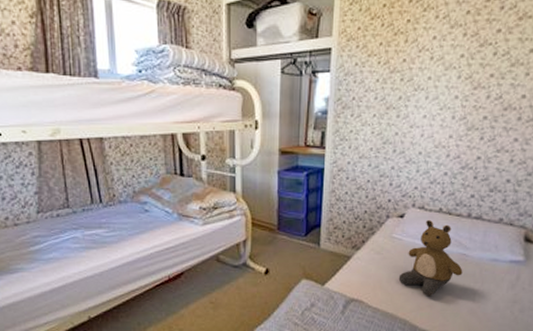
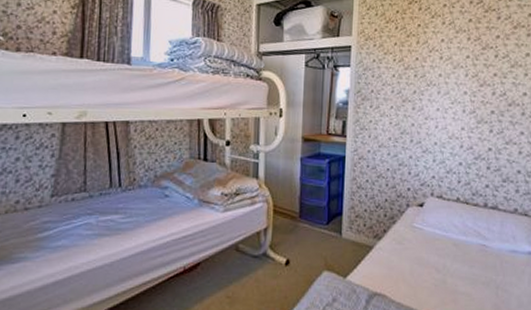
bear: present [398,219,463,297] -> none [421,208,484,291]

